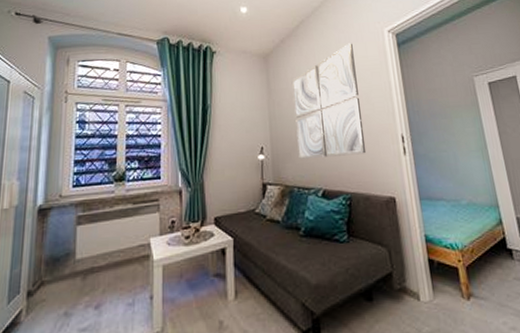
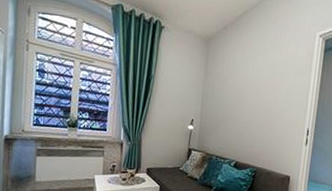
wall art: present [292,43,367,159] -> none [221,41,286,139]

